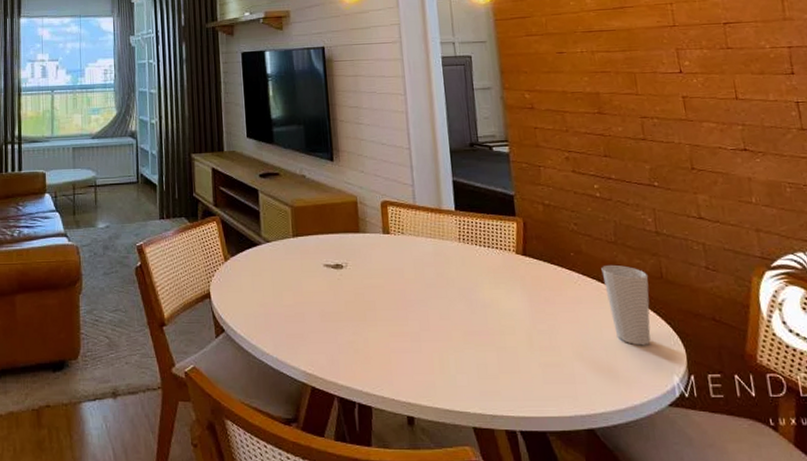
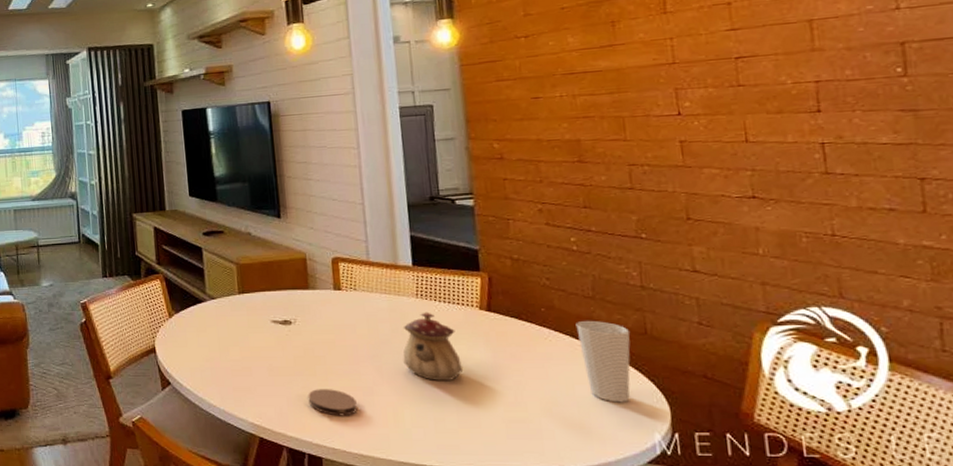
coaster: none [358,335,405,363] -> present [308,389,357,416]
teapot: none [447,256,502,326] -> present [403,312,462,382]

